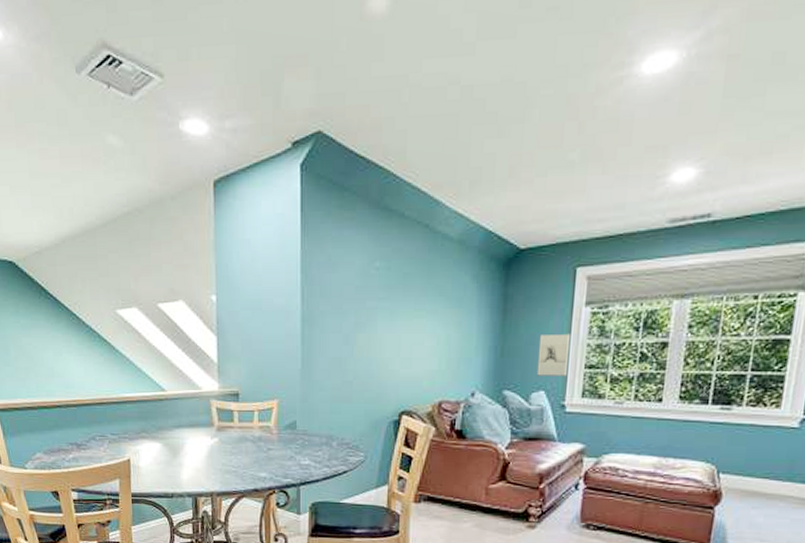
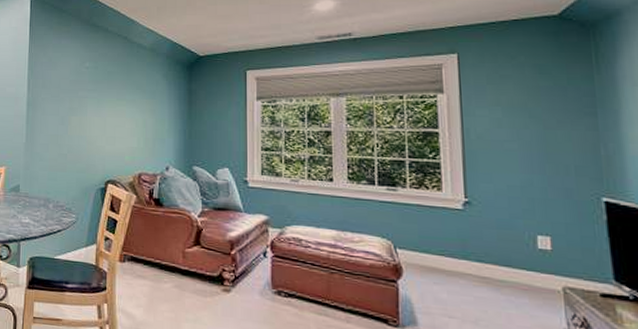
wall sculpture: present [536,333,571,376] -> none [220,121,247,157]

